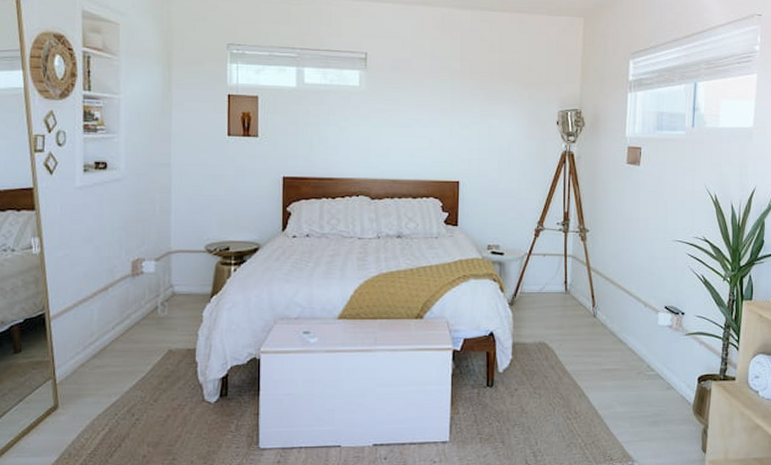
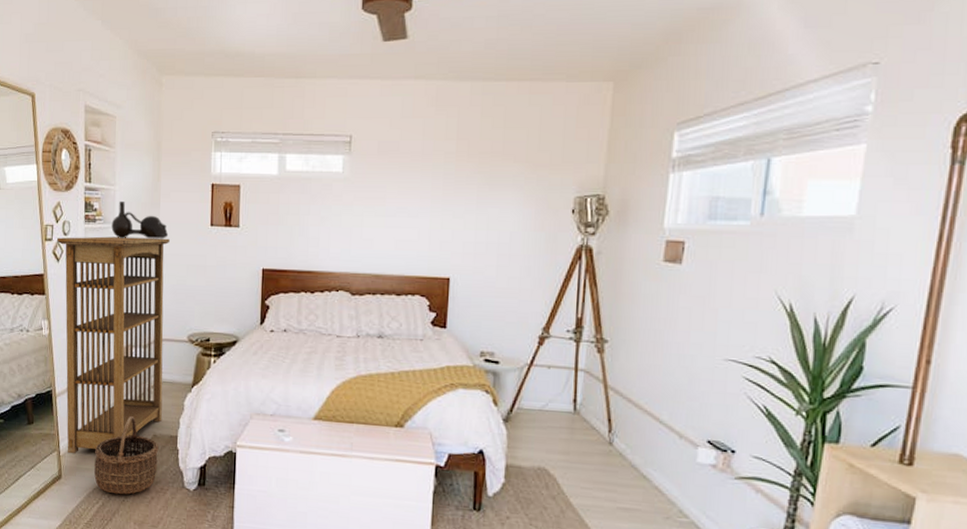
bookshelf: none [50,147,183,381] -> present [57,236,170,456]
wicker basket: none [99,333,175,418] -> present [94,416,159,495]
decorative vase: none [116,111,182,149] -> present [111,202,169,239]

